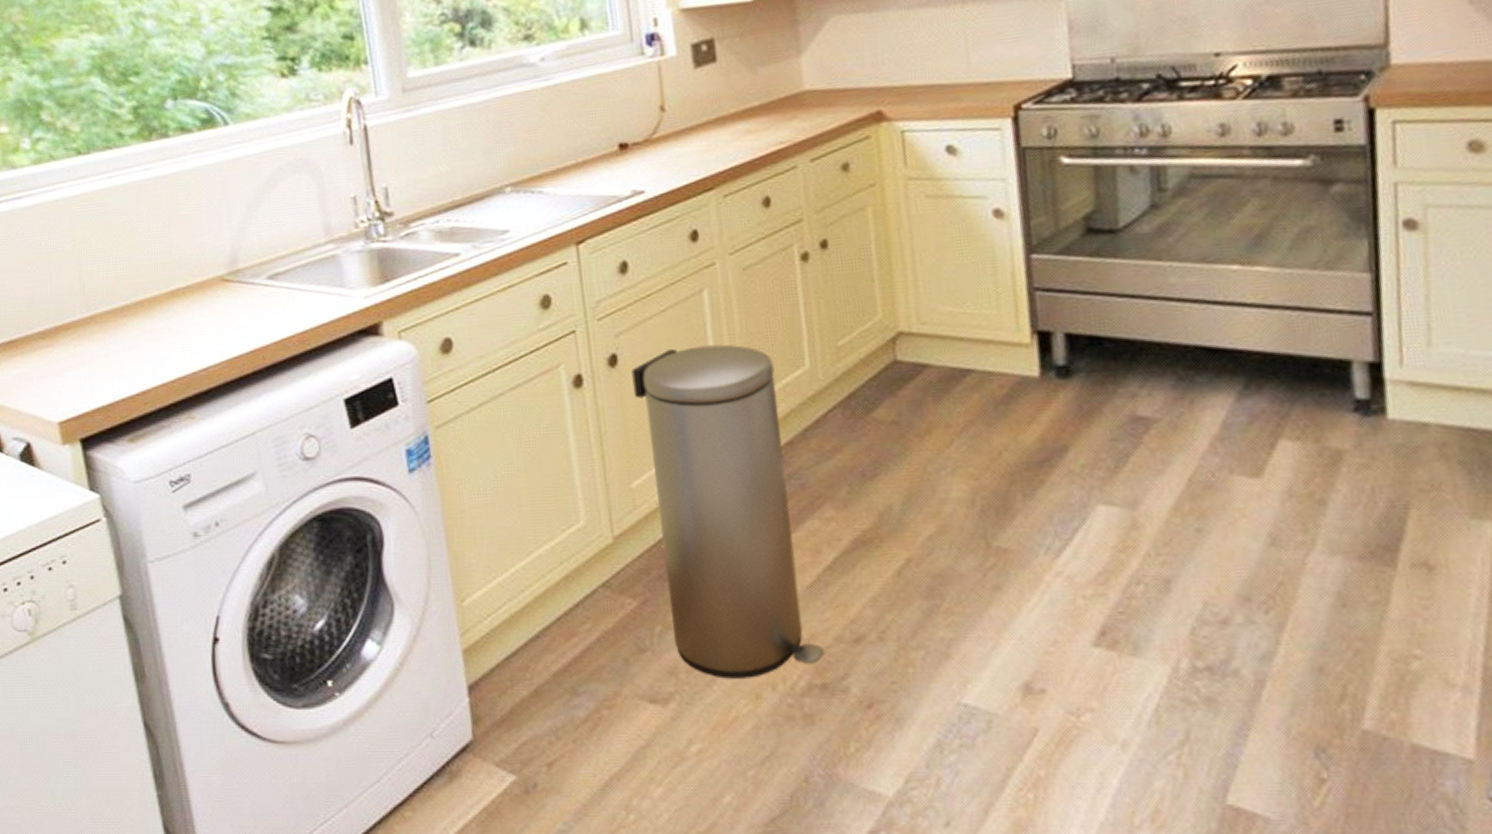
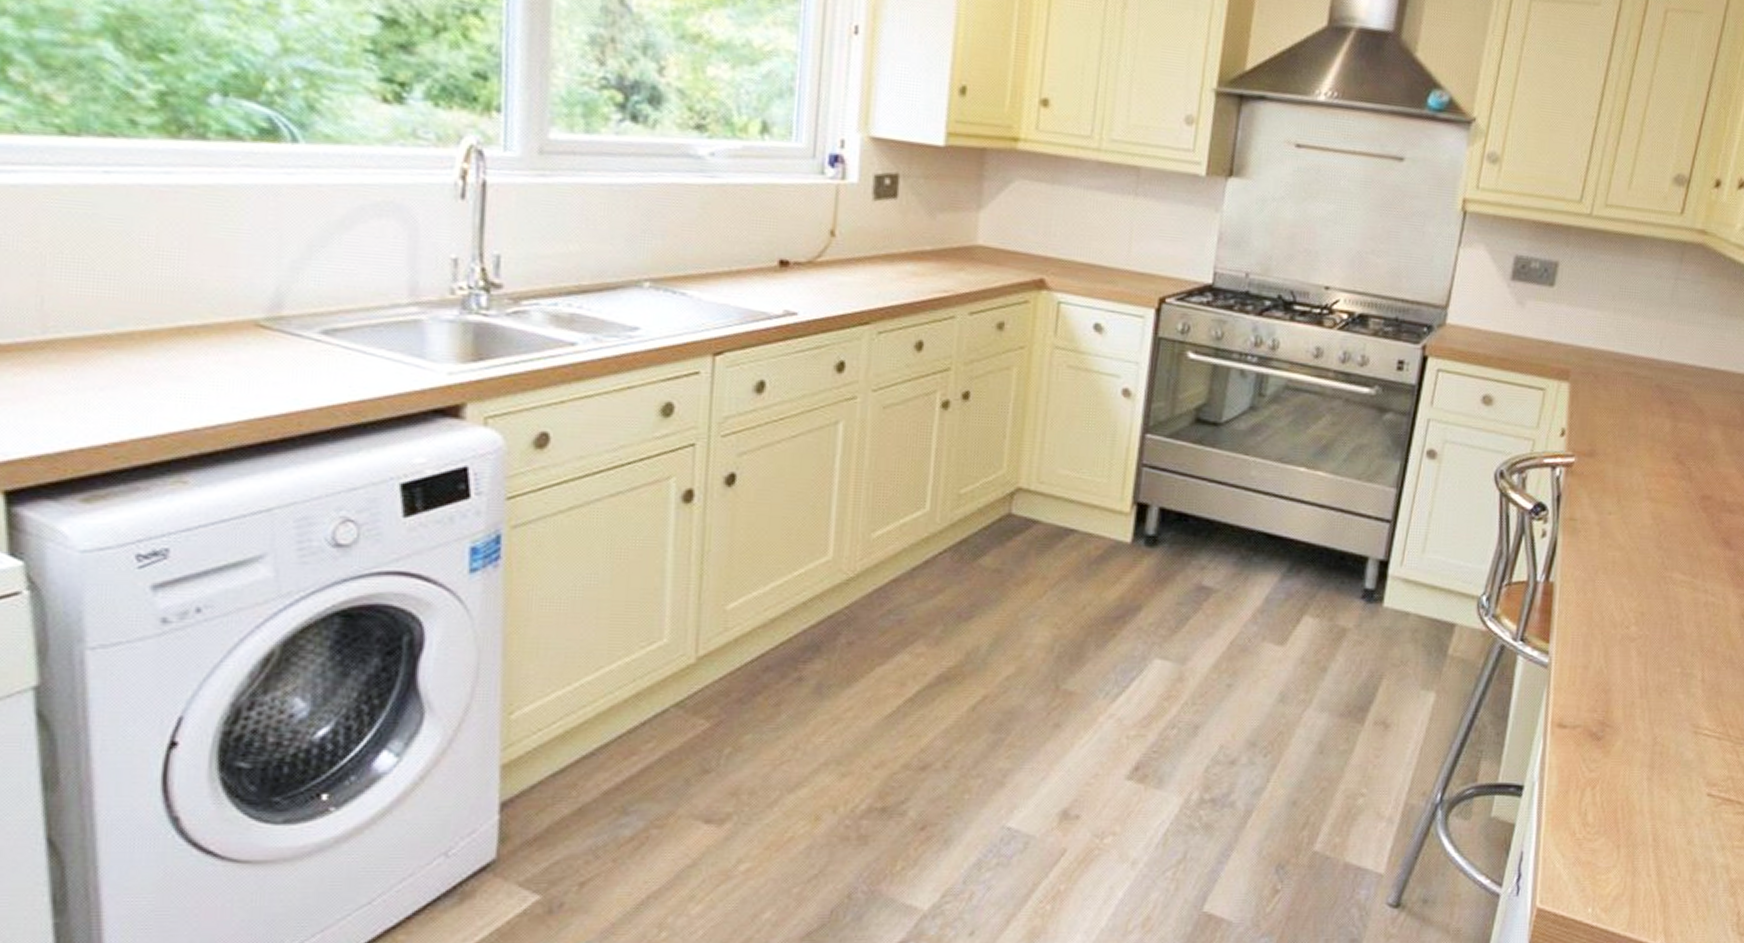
pedal bin: present [631,344,824,679] -> none [743,475,895,801]

